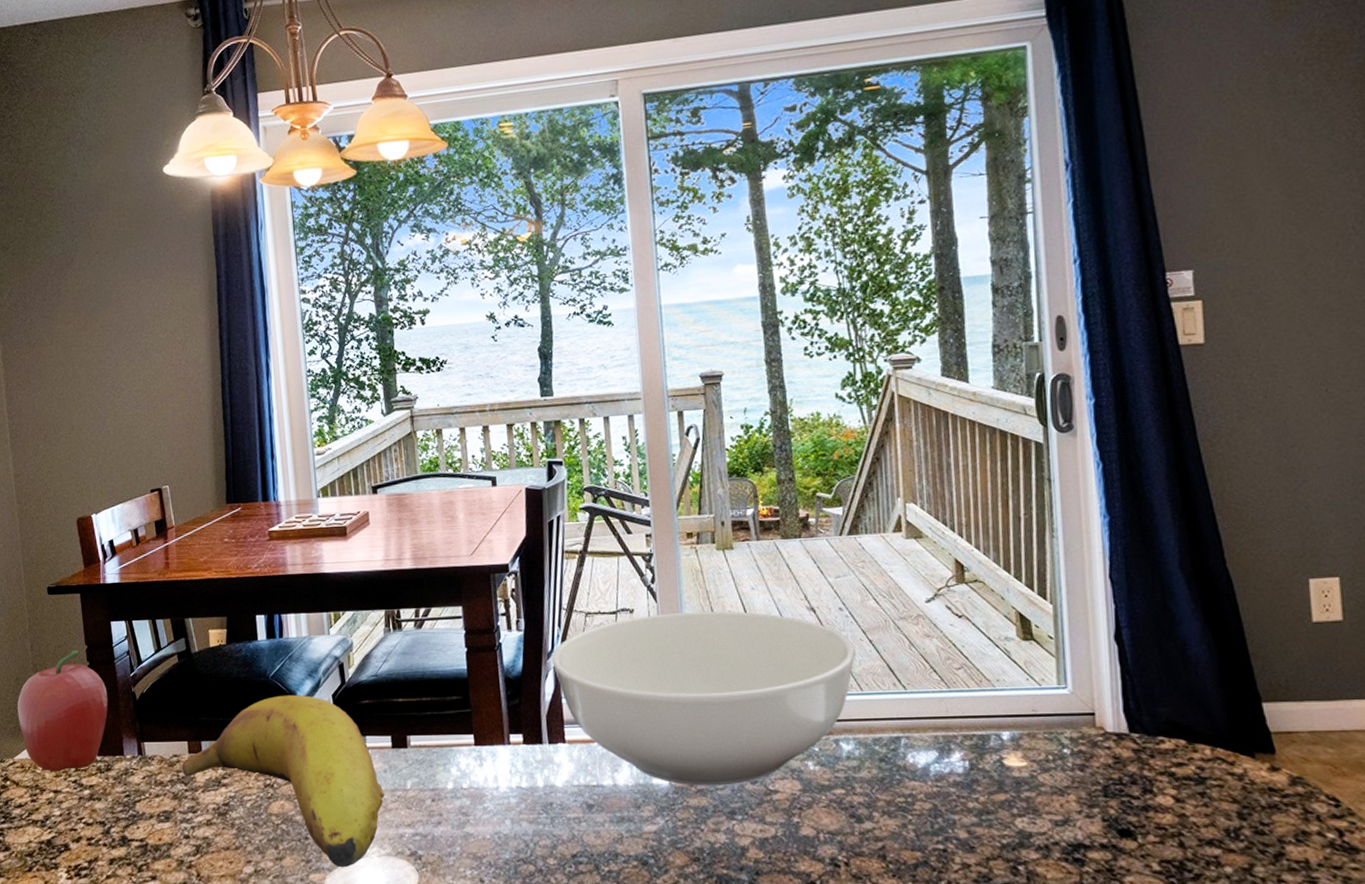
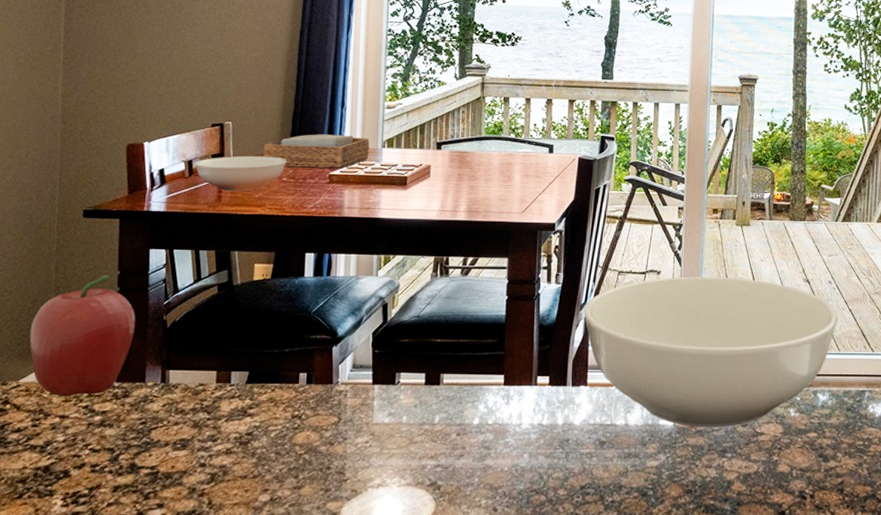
bowl: none [139,517,227,558] -> present [194,155,288,192]
fruit: present [181,694,384,868] -> none [206,330,412,497]
napkin holder: none [202,487,305,529] -> present [263,134,370,170]

